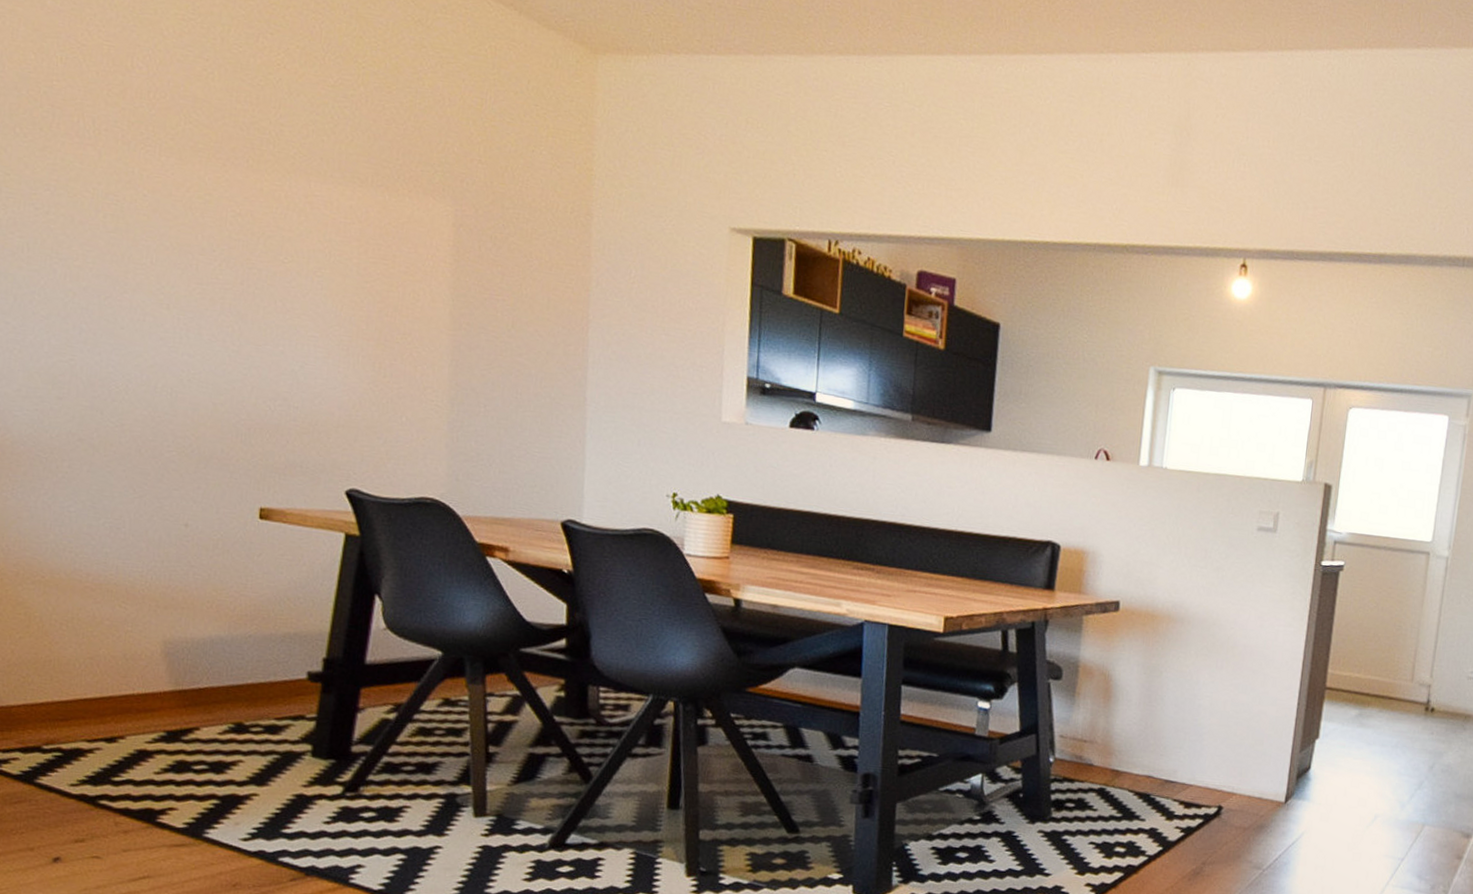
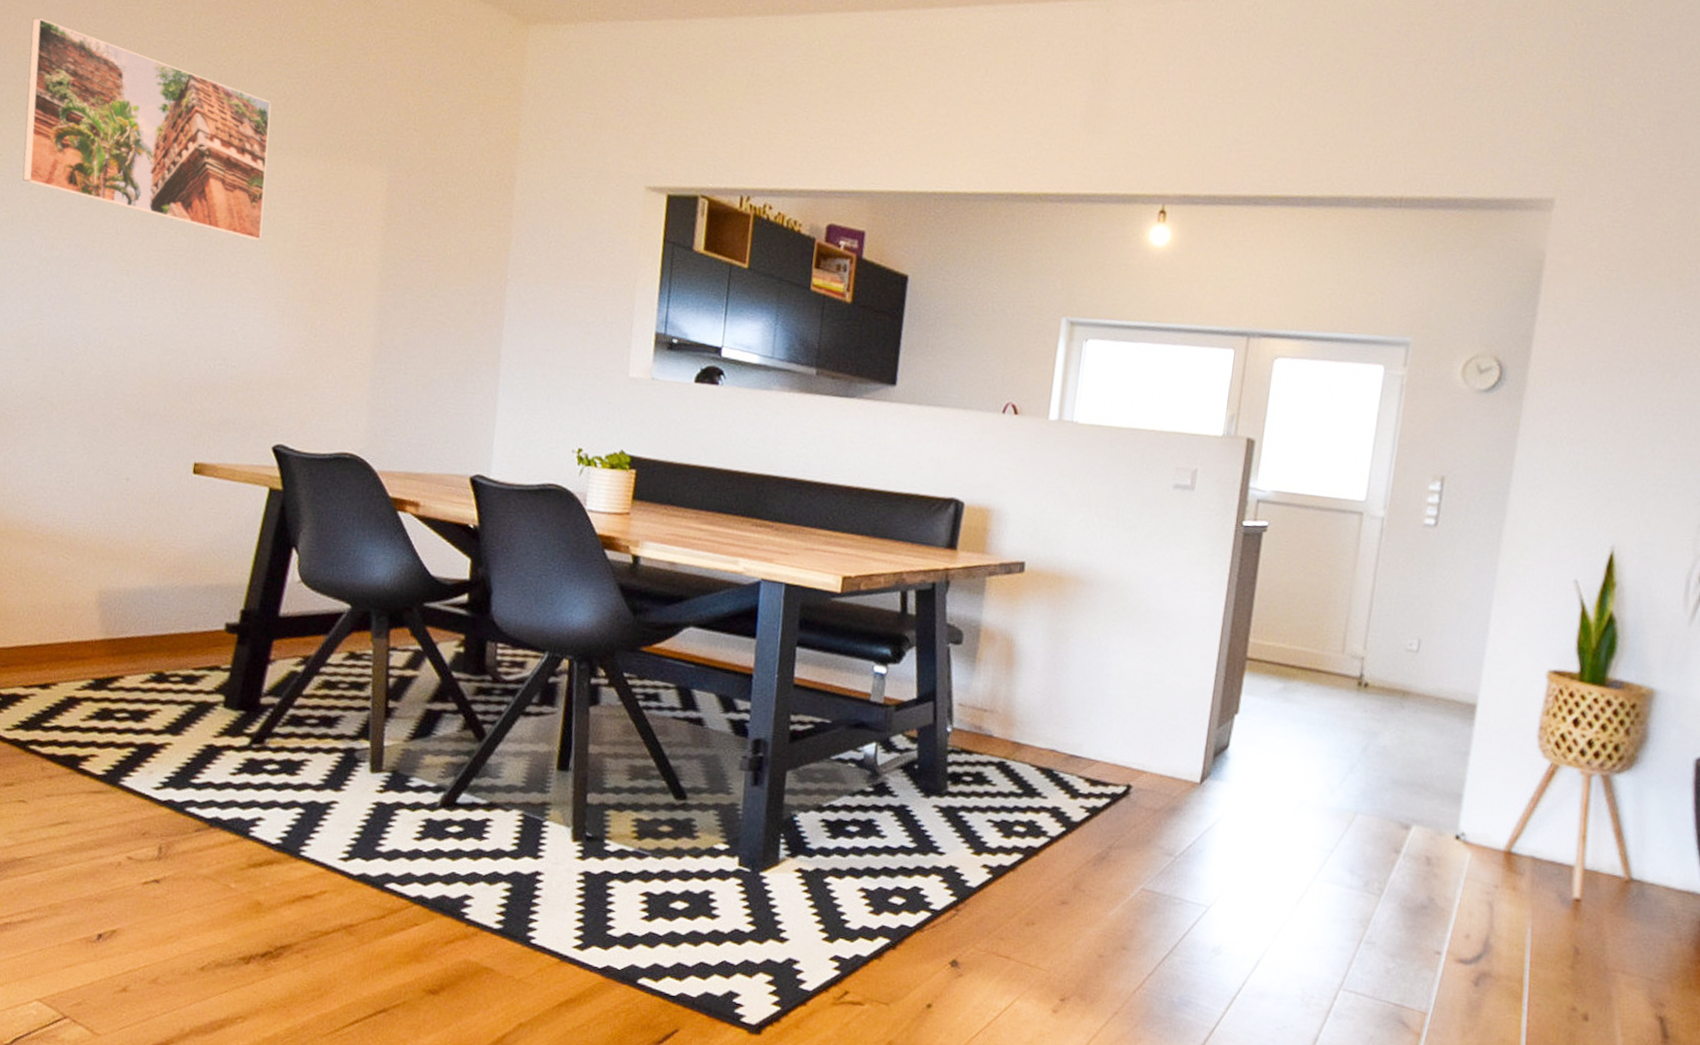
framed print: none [31,23,318,276] -> present [22,17,272,241]

